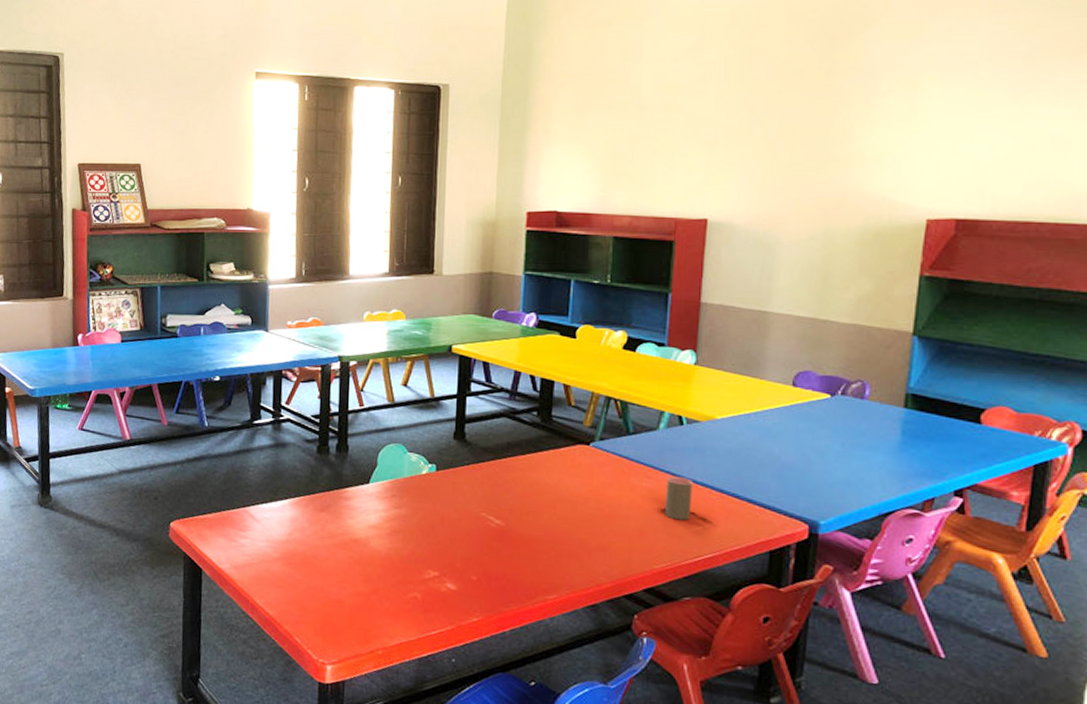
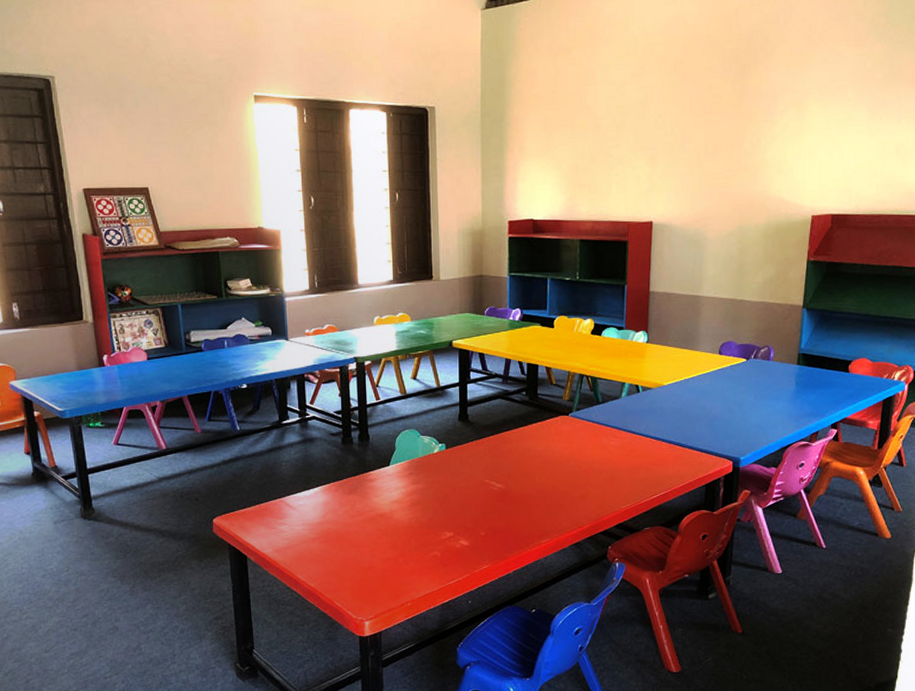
cup: present [664,476,693,521] -> none [627,434,649,469]

